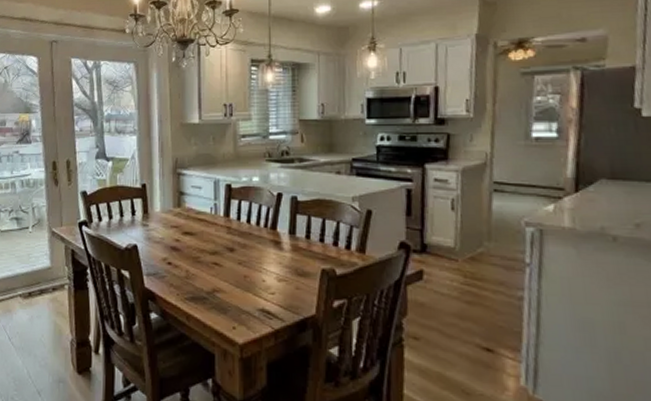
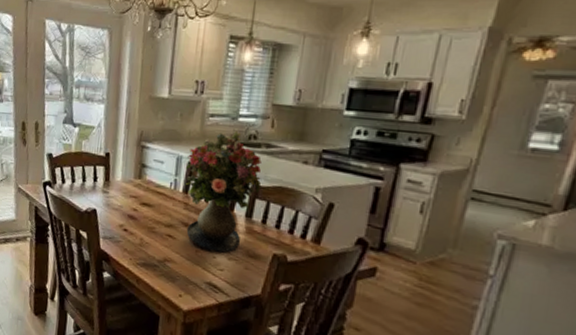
bouquet: none [225,148,299,276] -> present [186,130,262,254]

